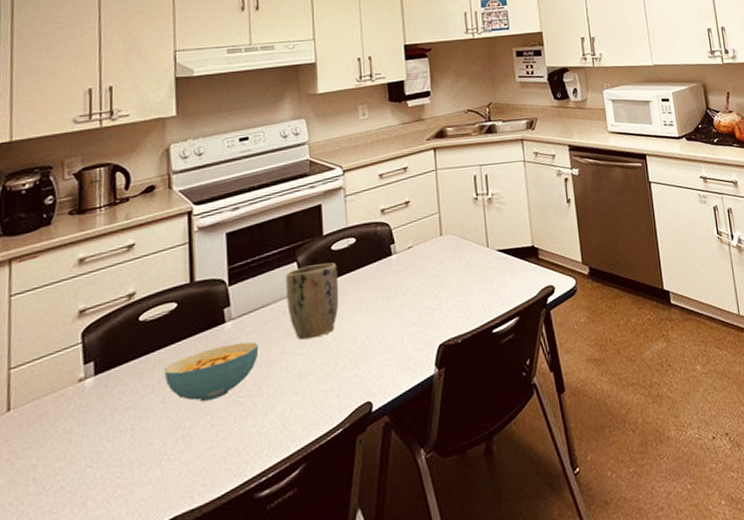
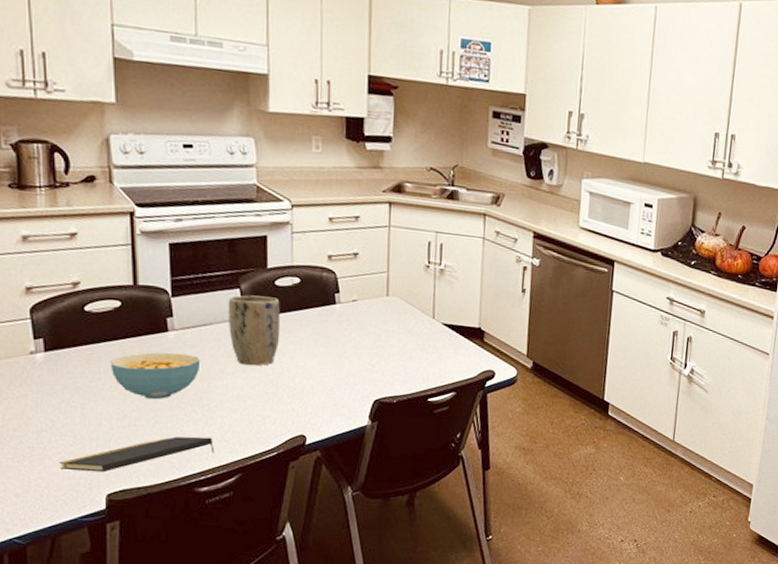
notepad: none [103,429,276,511] -> present [59,436,215,473]

